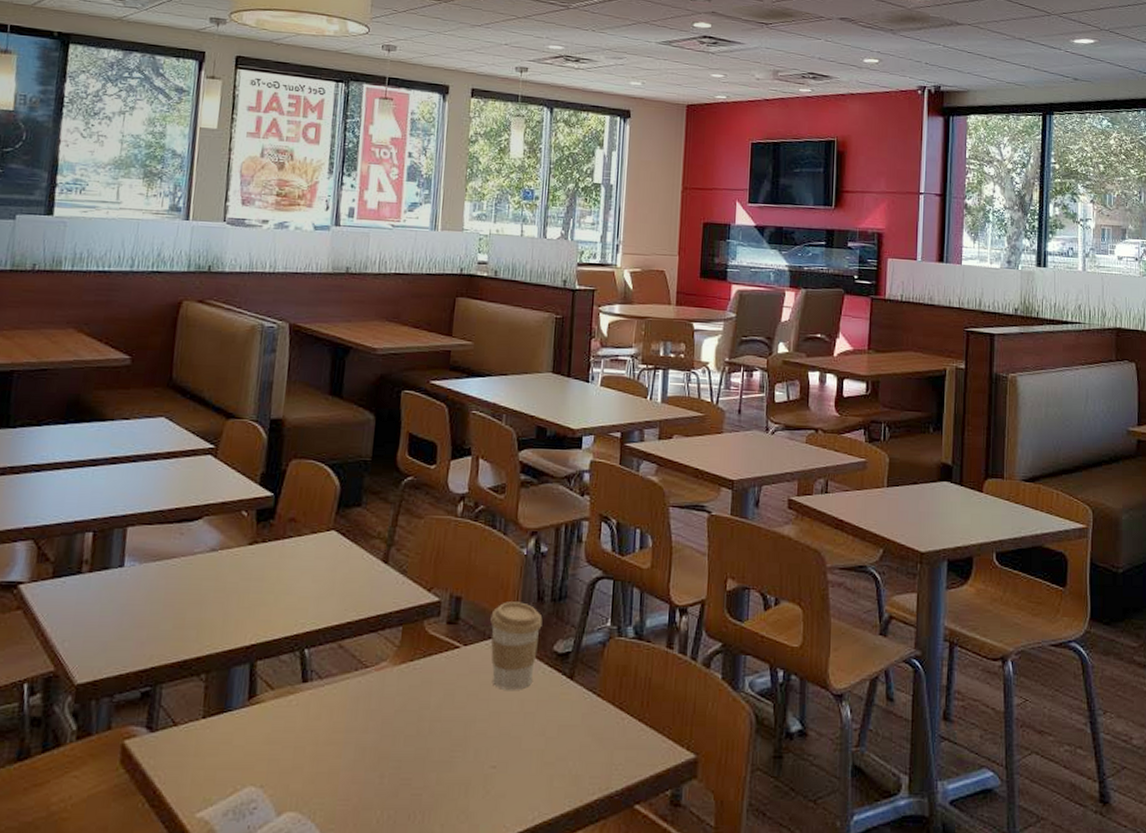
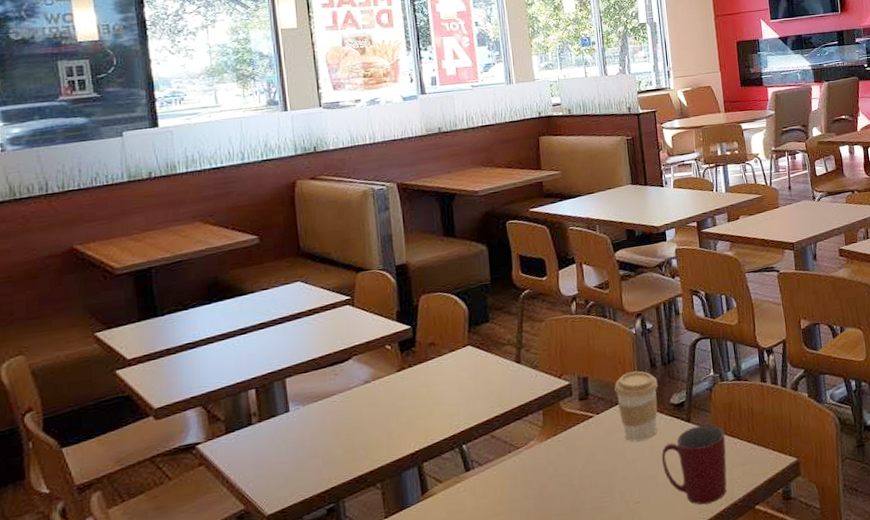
mug: none [531,686,613,788] -> present [661,424,727,505]

